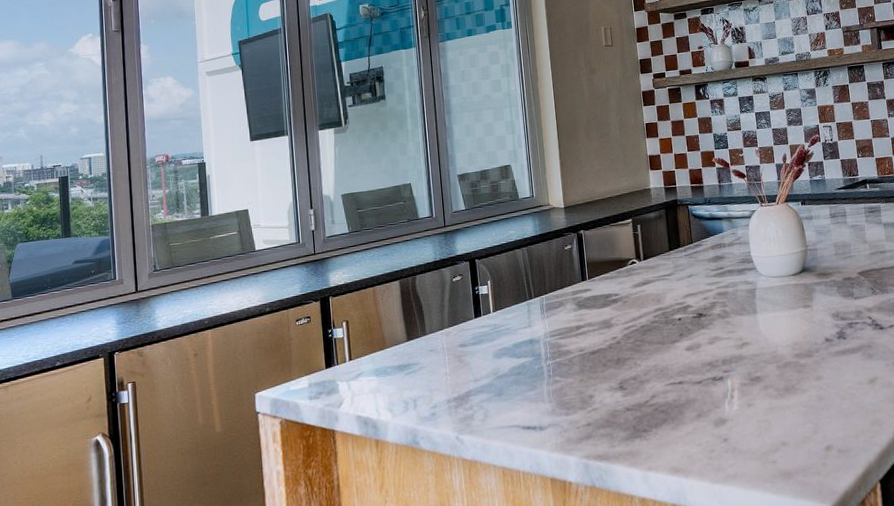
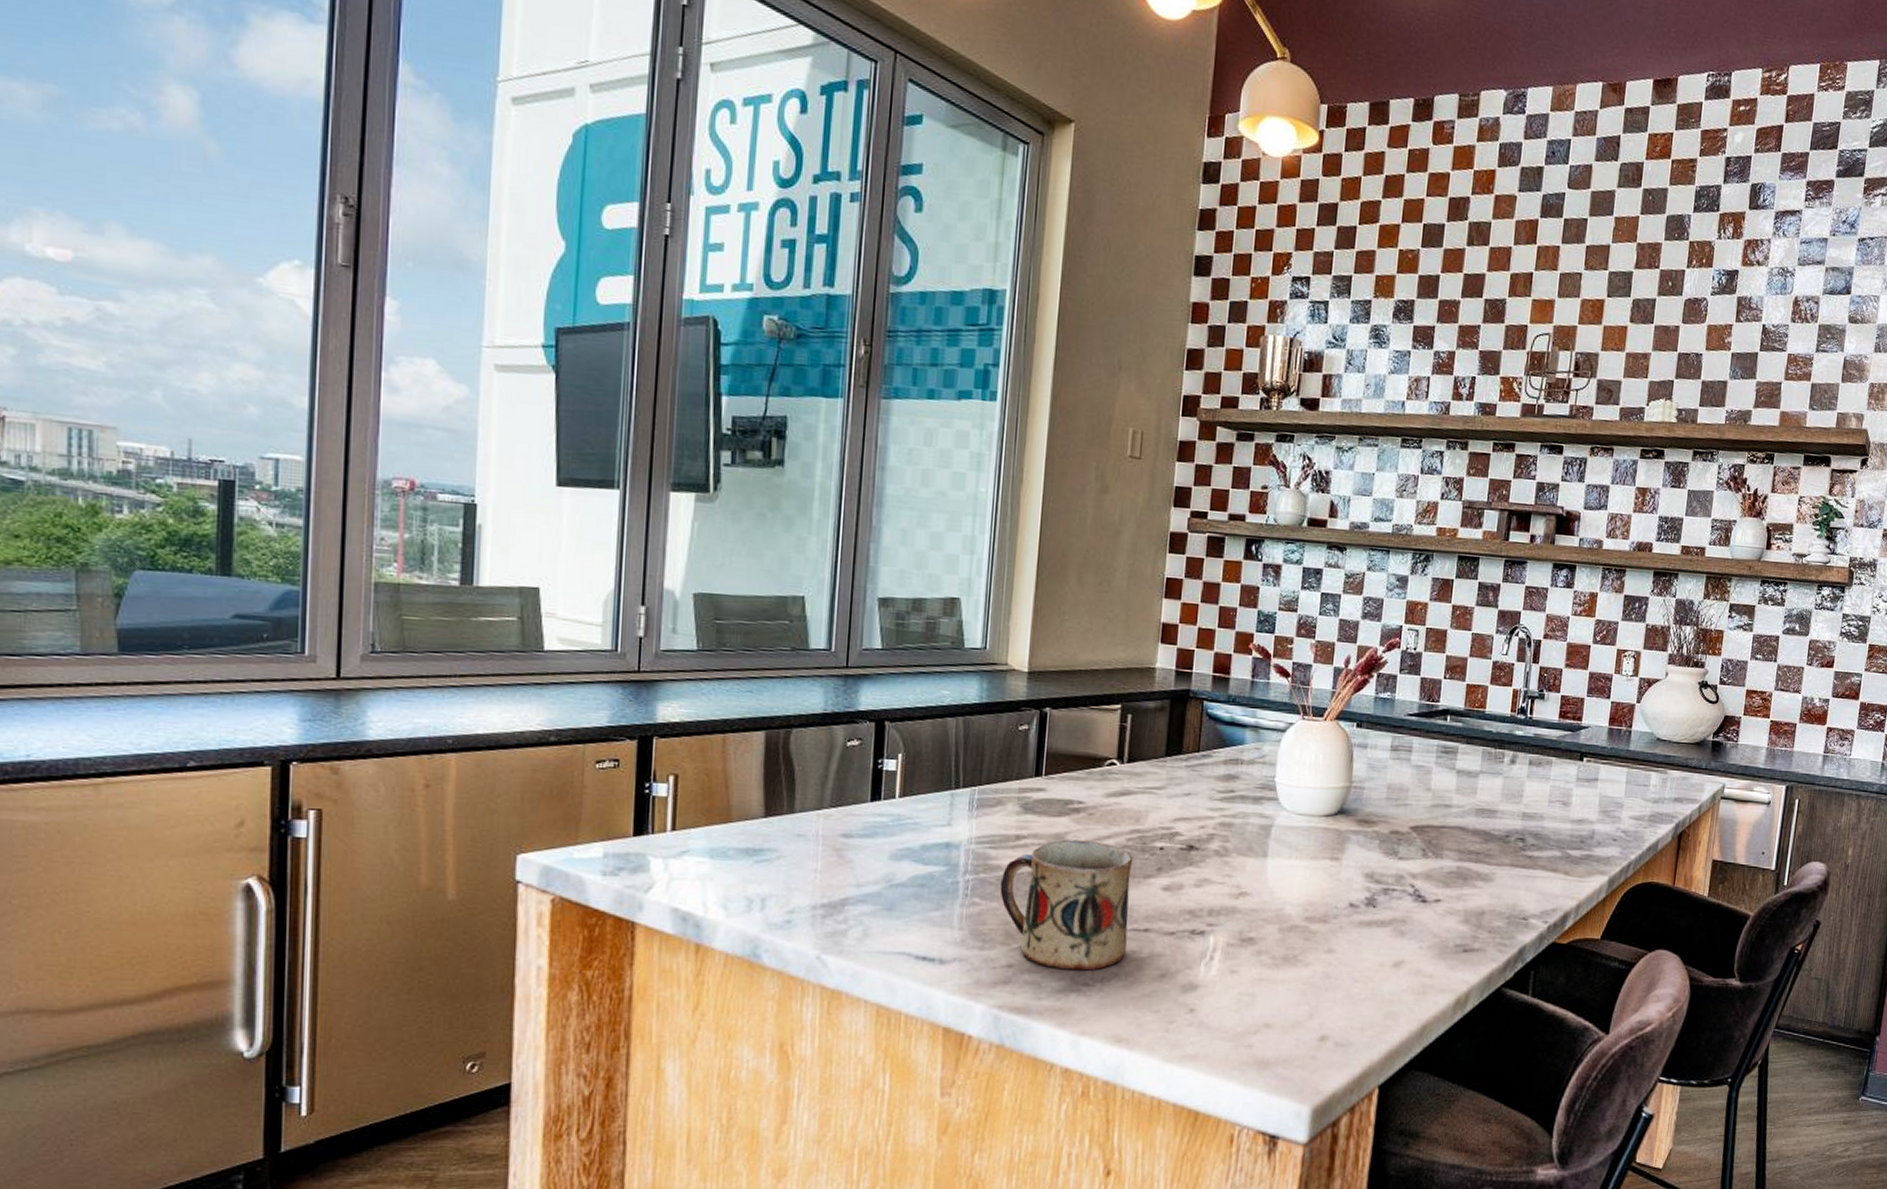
mug: none [571,321,669,422] -> present [1000,839,1134,971]

